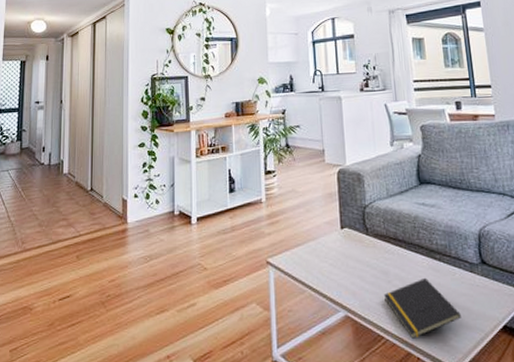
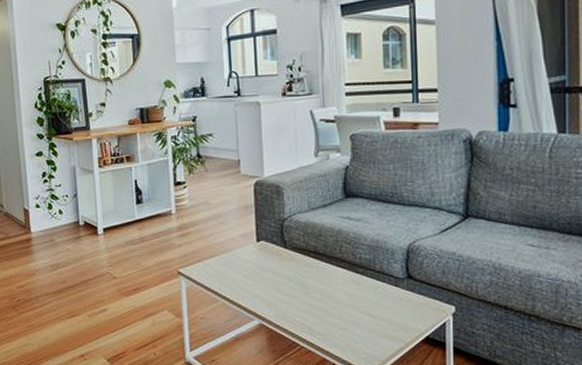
notepad: present [383,277,461,339] -> none [300,290,381,346]

